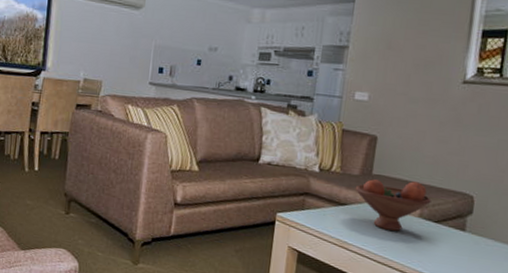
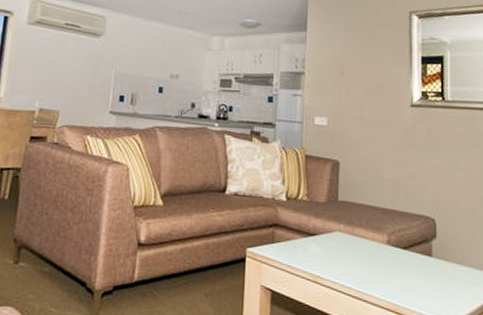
fruit bowl: present [355,179,432,231] -> none [323,206,397,261]

